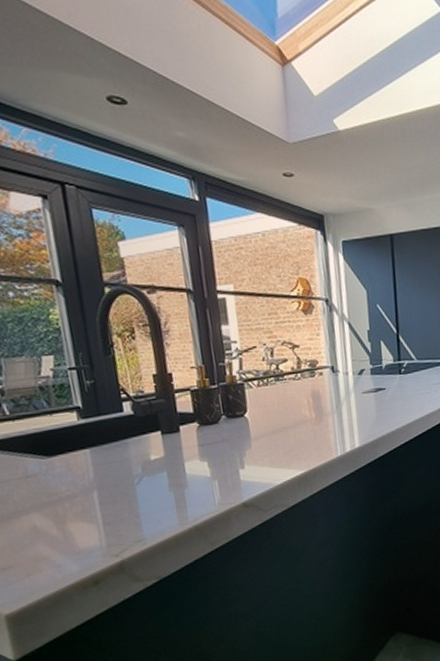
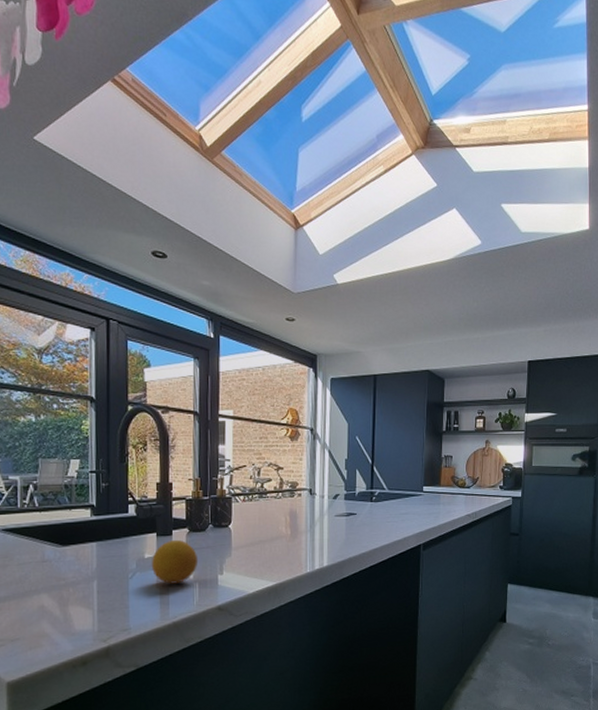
fruit: none [159,435,215,486] -> present [151,539,199,584]

